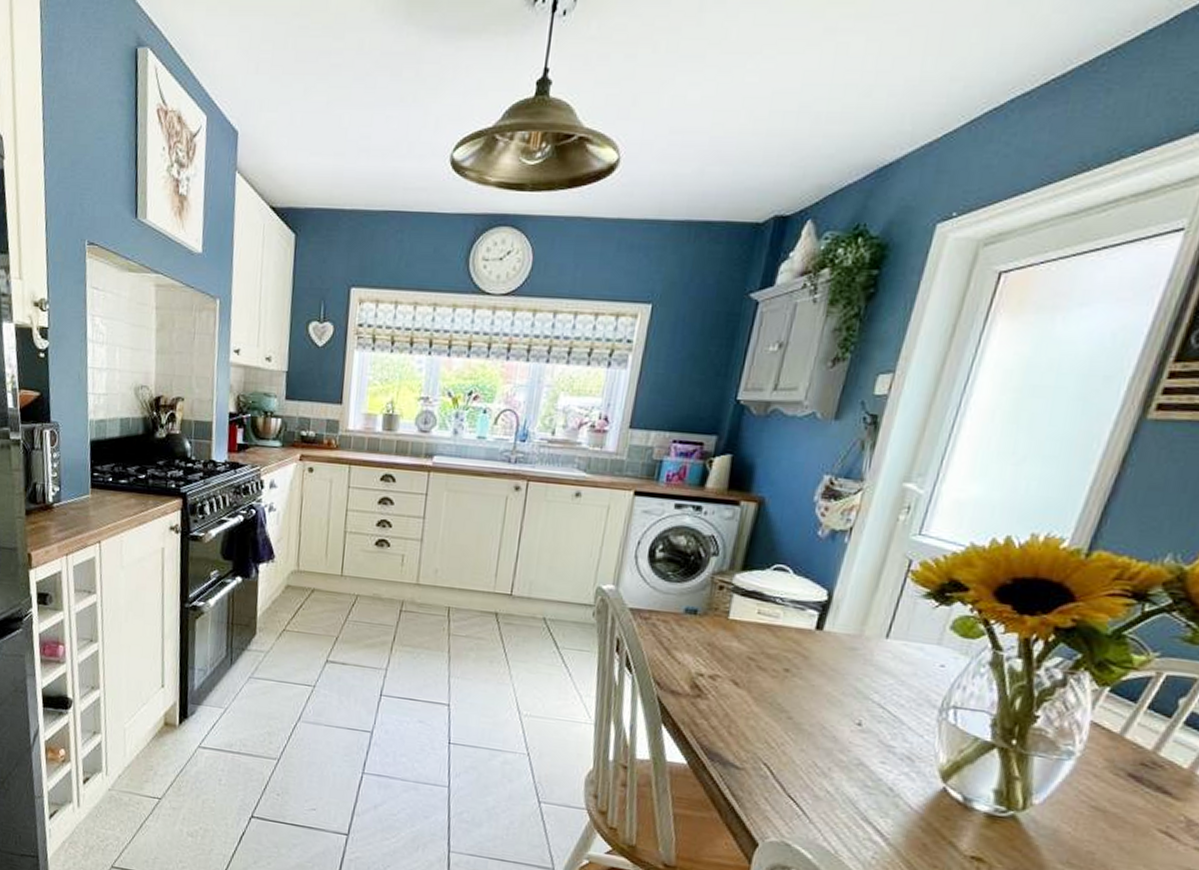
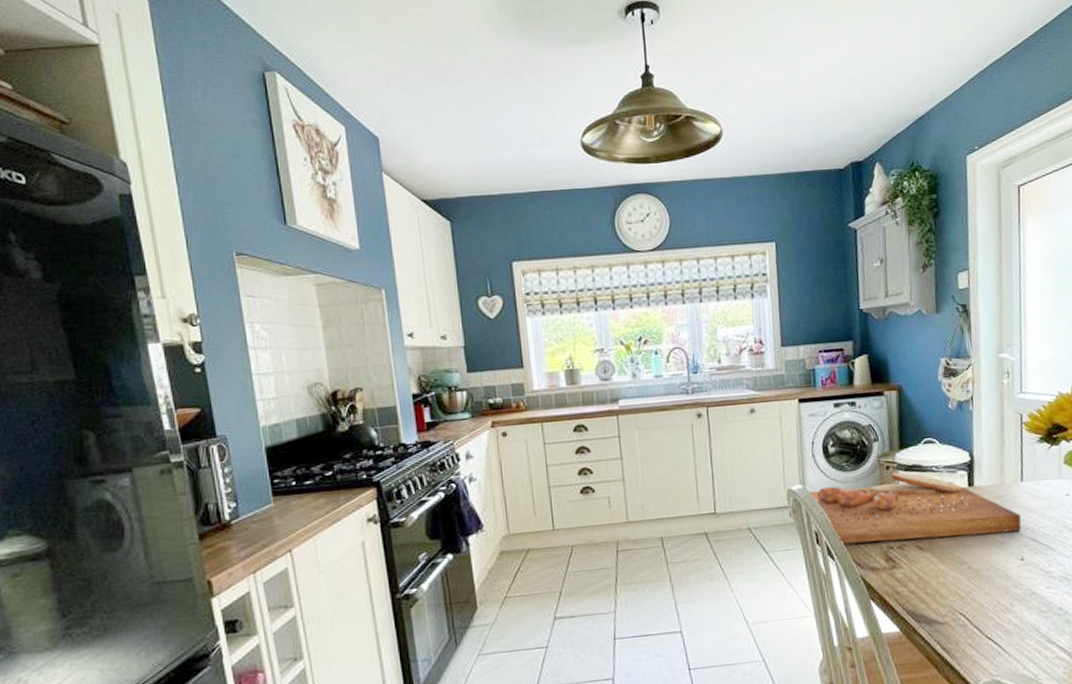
cutting board: none [618,593,873,693] -> present [806,472,1022,544]

